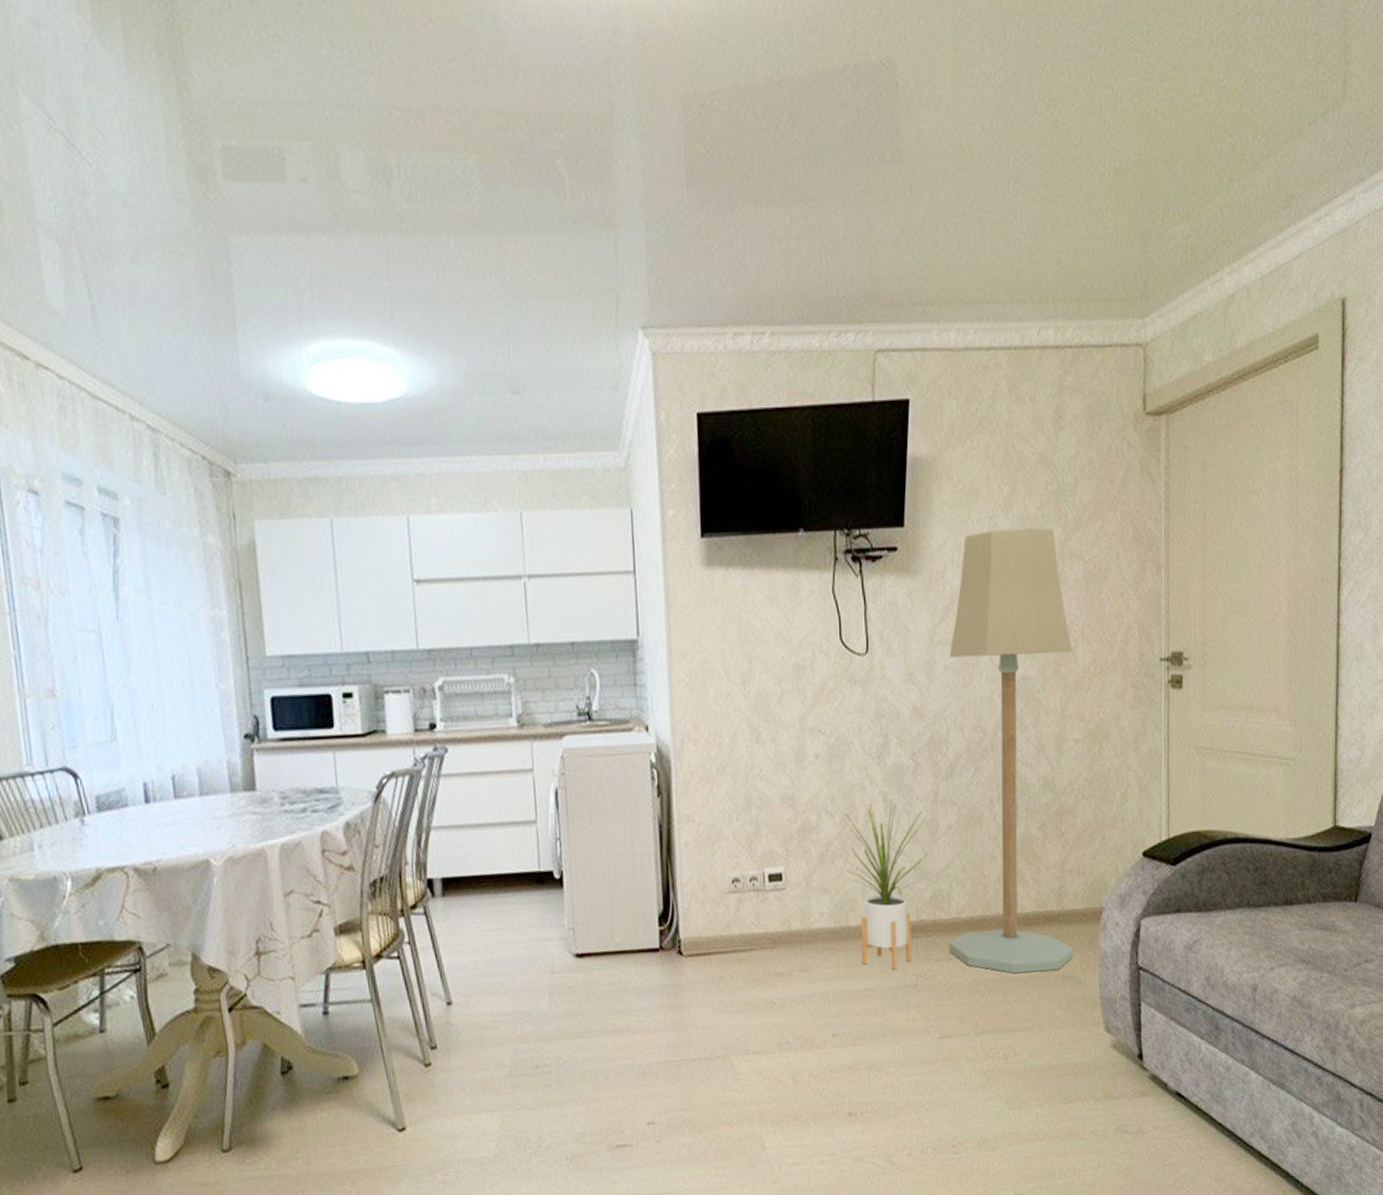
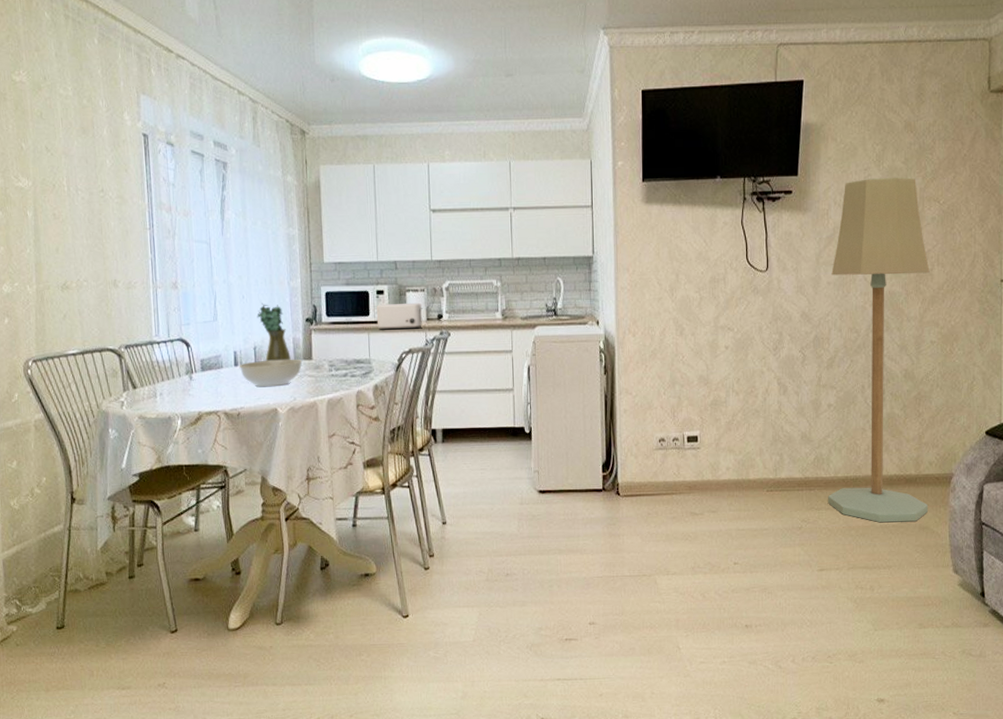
bowl: none [151,790,243,832] -> present [239,359,303,388]
vase: none [173,714,226,796] -> present [257,303,291,362]
toaster: none [343,707,408,749] -> present [376,302,423,331]
house plant: present [841,799,933,971] -> none [744,383,815,516]

